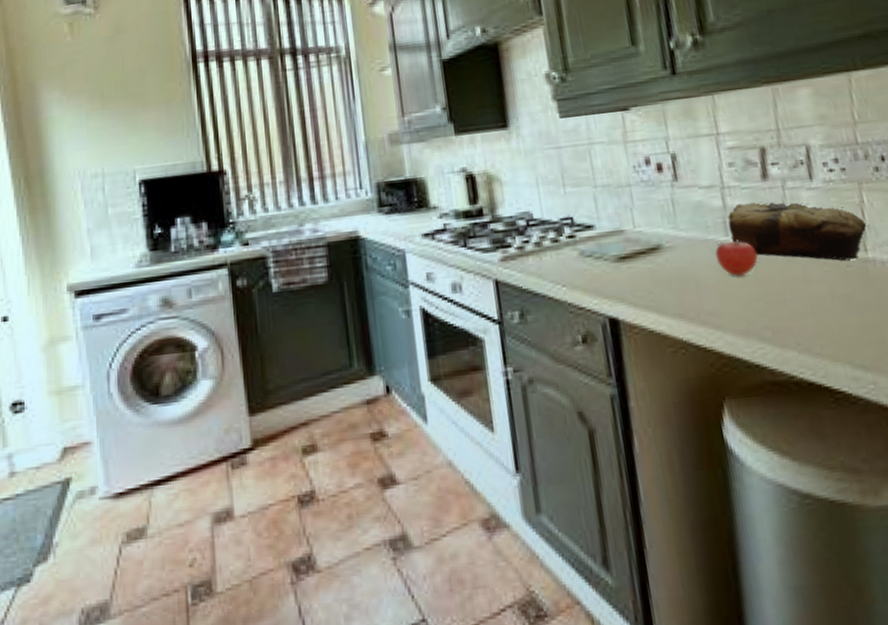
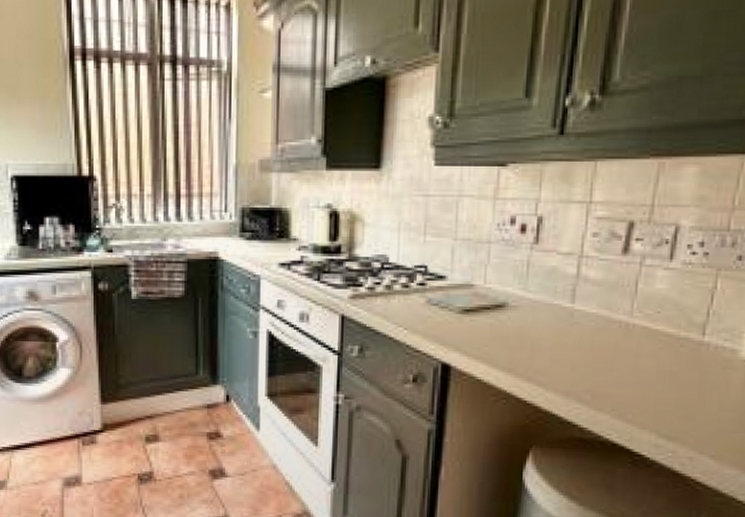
fruit: present [715,238,759,276] -> none [556,307,598,342]
bread loaf: present [727,202,869,261] -> none [575,274,714,342]

